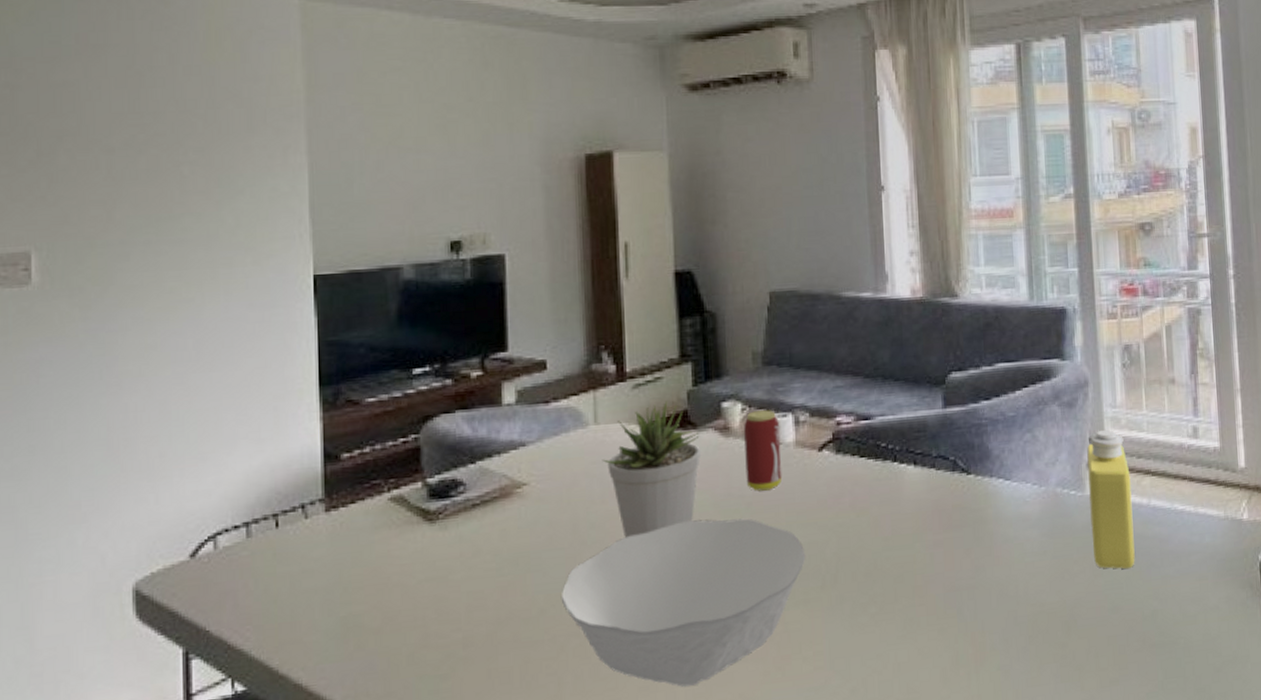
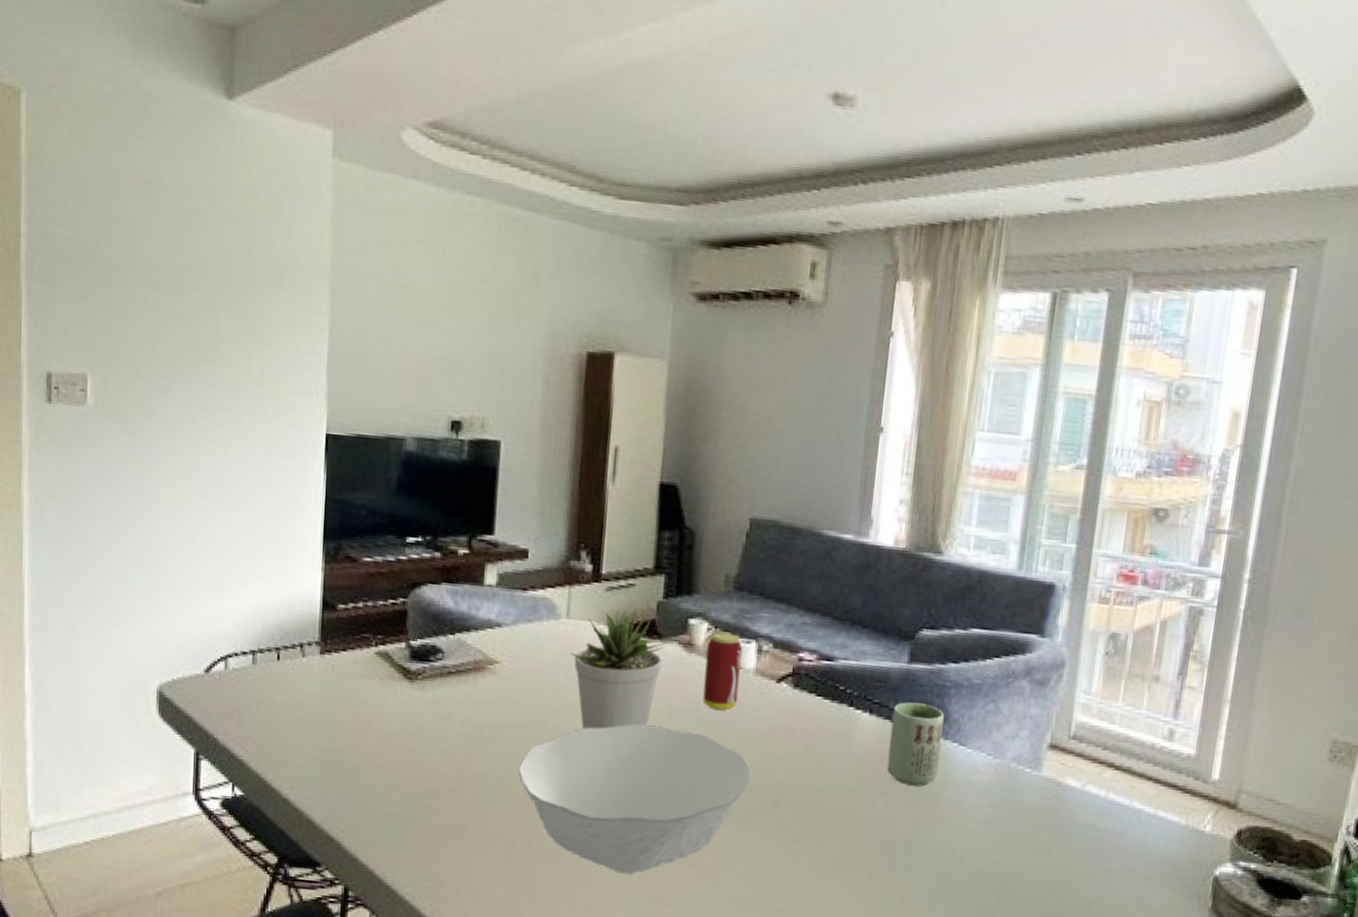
cup: none [936,445,989,531] -> present [887,702,944,787]
bottle: present [1087,429,1135,569] -> none [1038,714,1092,856]

